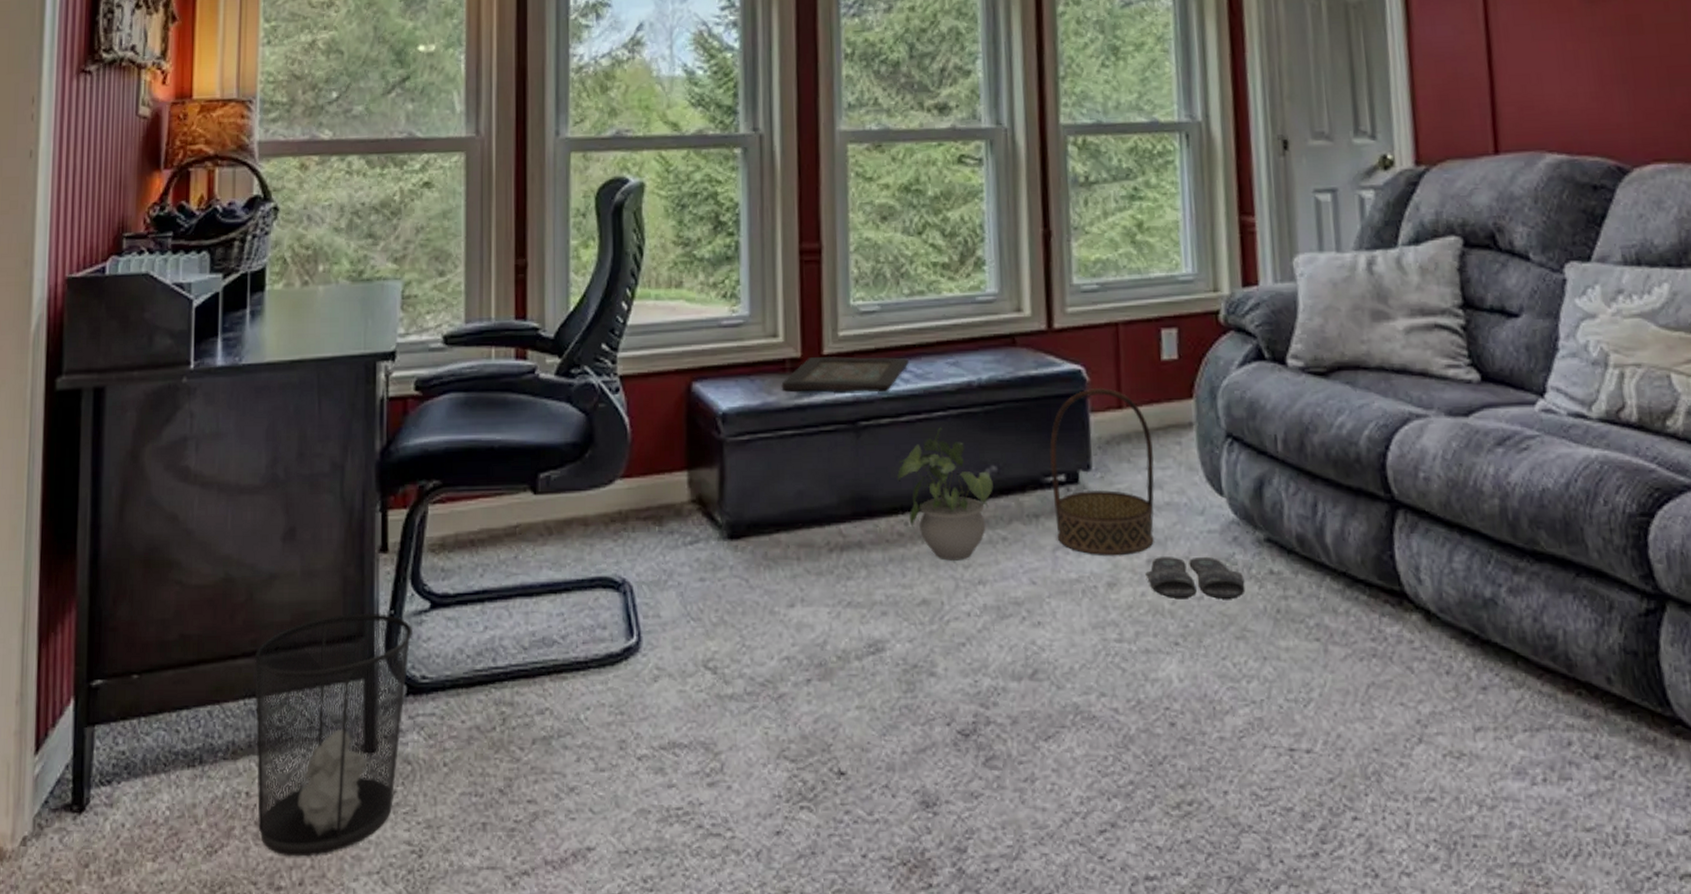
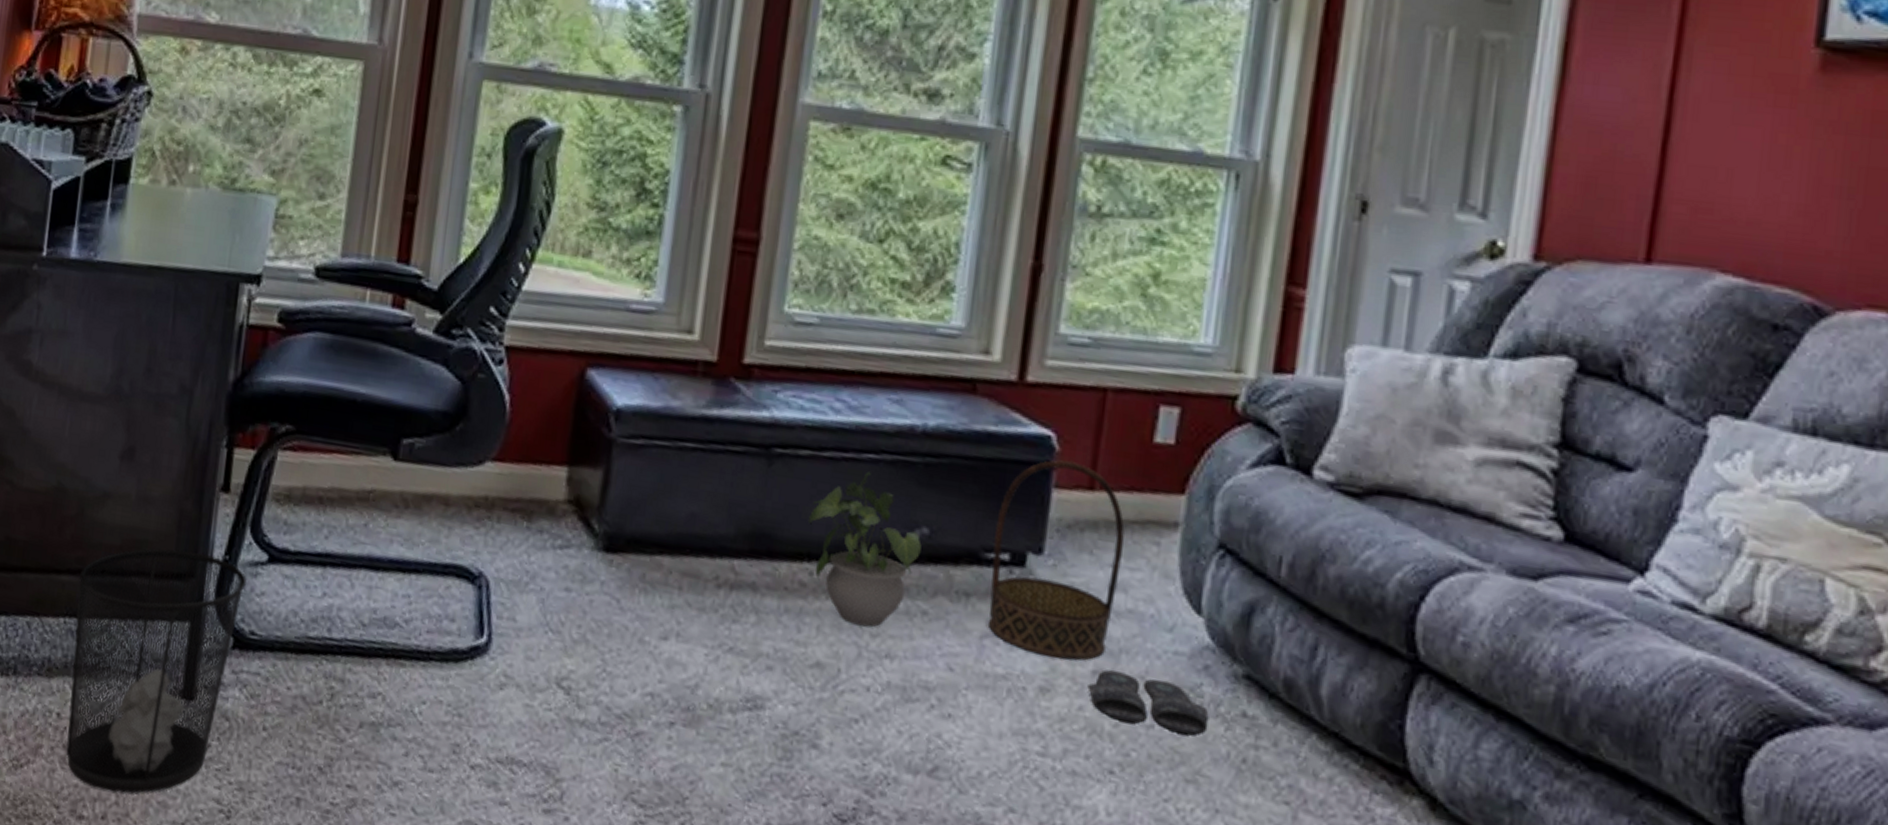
decorative tray: present [781,356,909,393] -> none [689,363,844,419]

